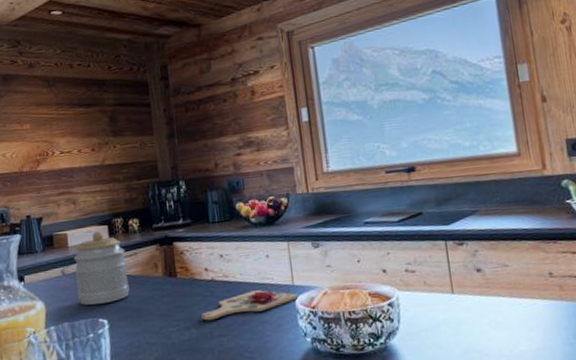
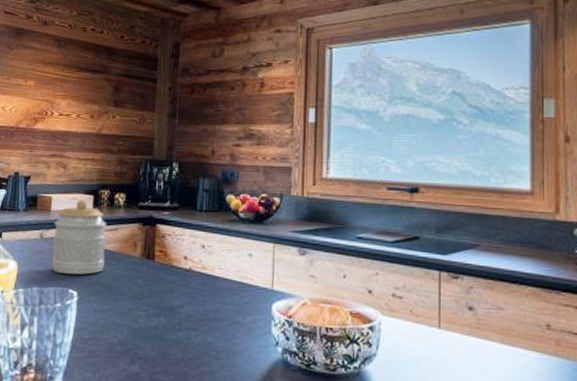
cutting board: present [201,285,298,321] -> none [173,285,276,312]

